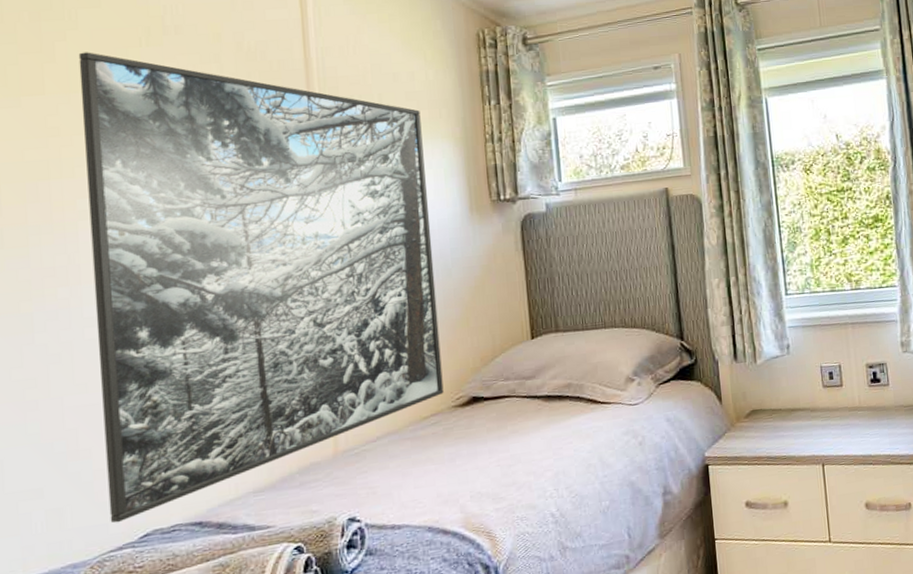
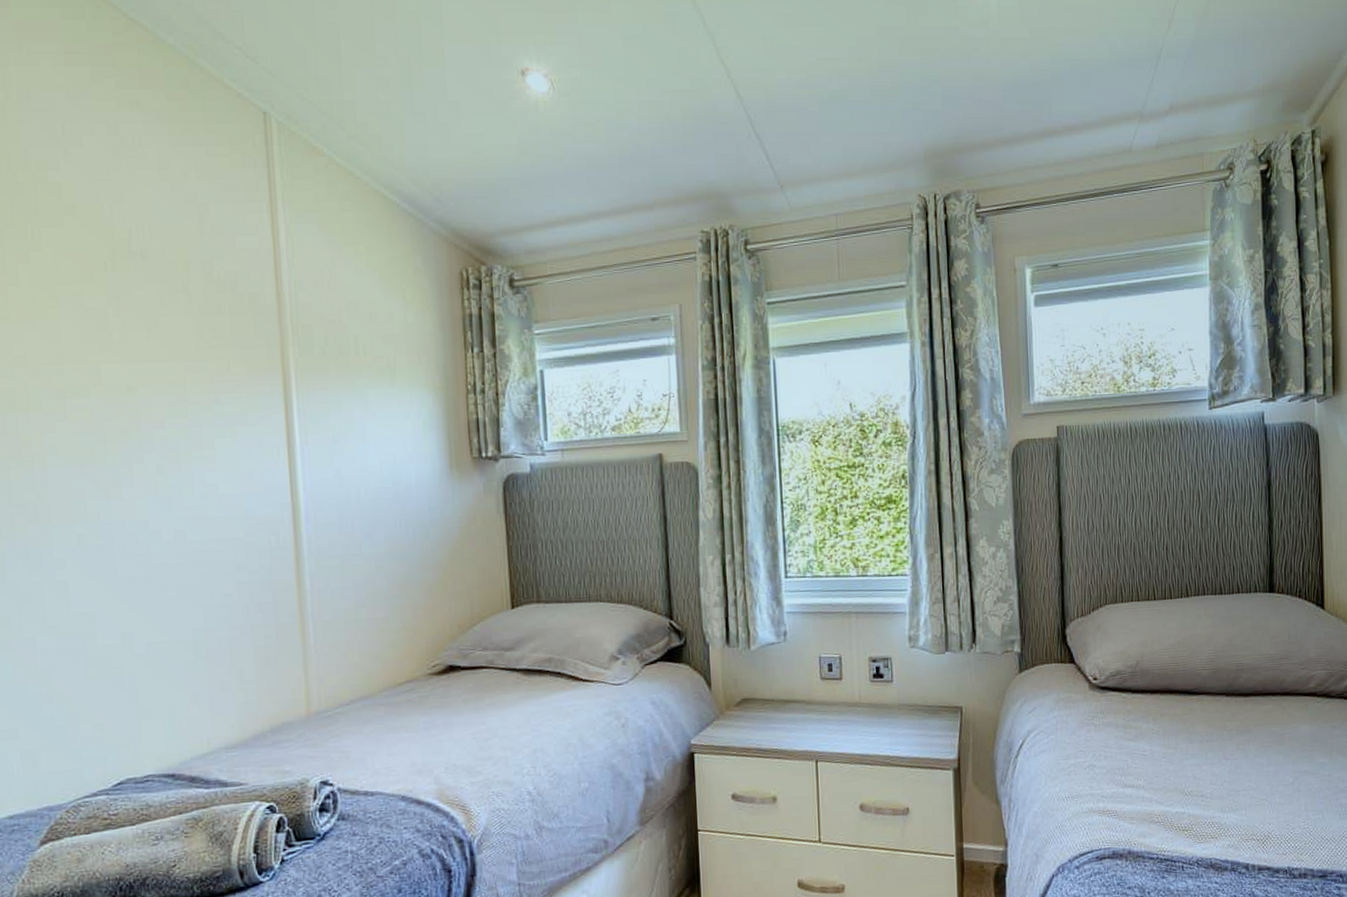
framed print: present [78,52,444,523] -> none [42,275,419,769]

